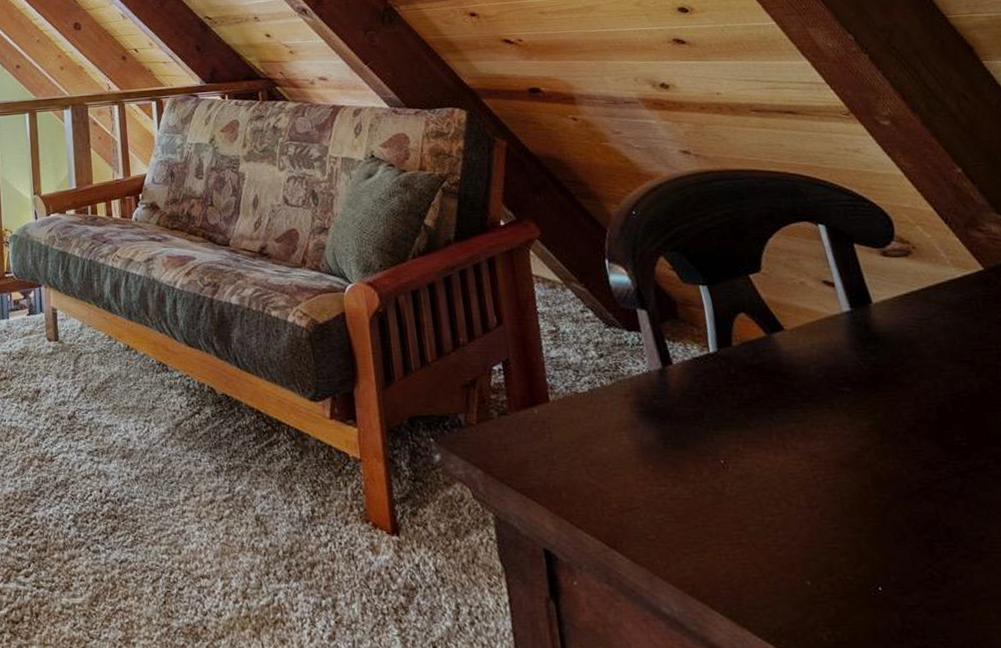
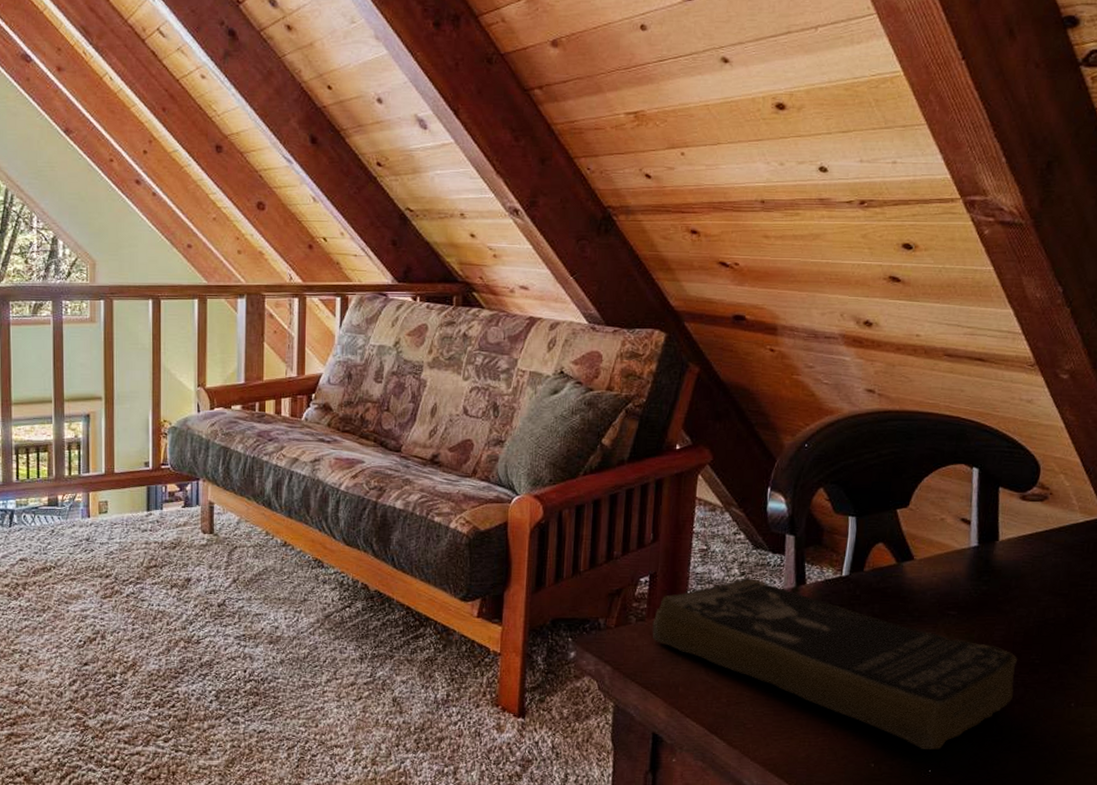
book: none [516,360,951,560] -> present [652,578,1018,750]

